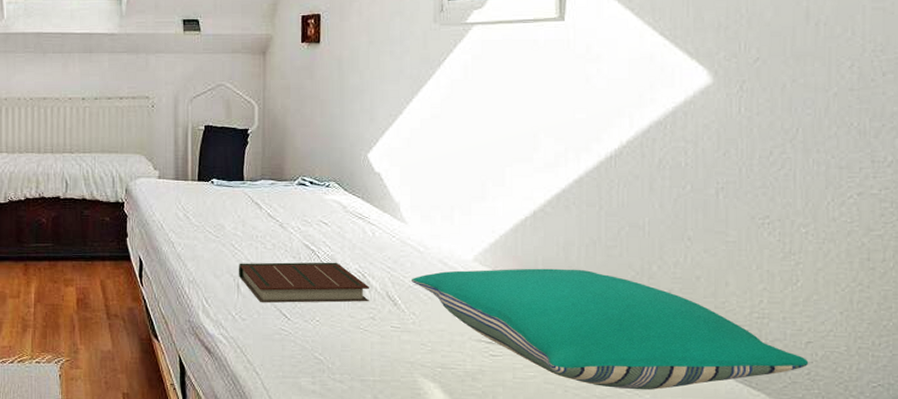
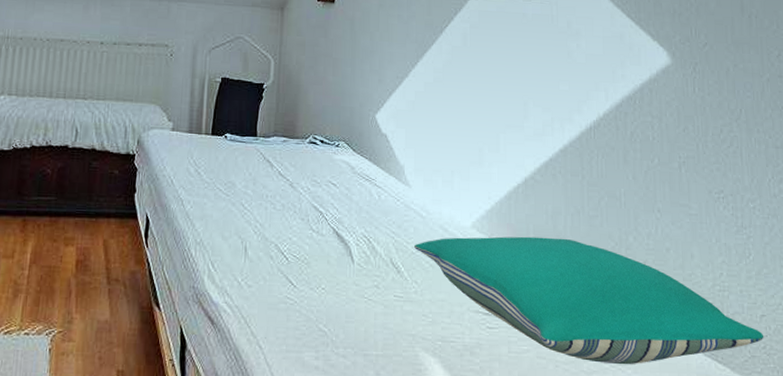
book: present [238,262,369,303] -> none [246,224,374,269]

